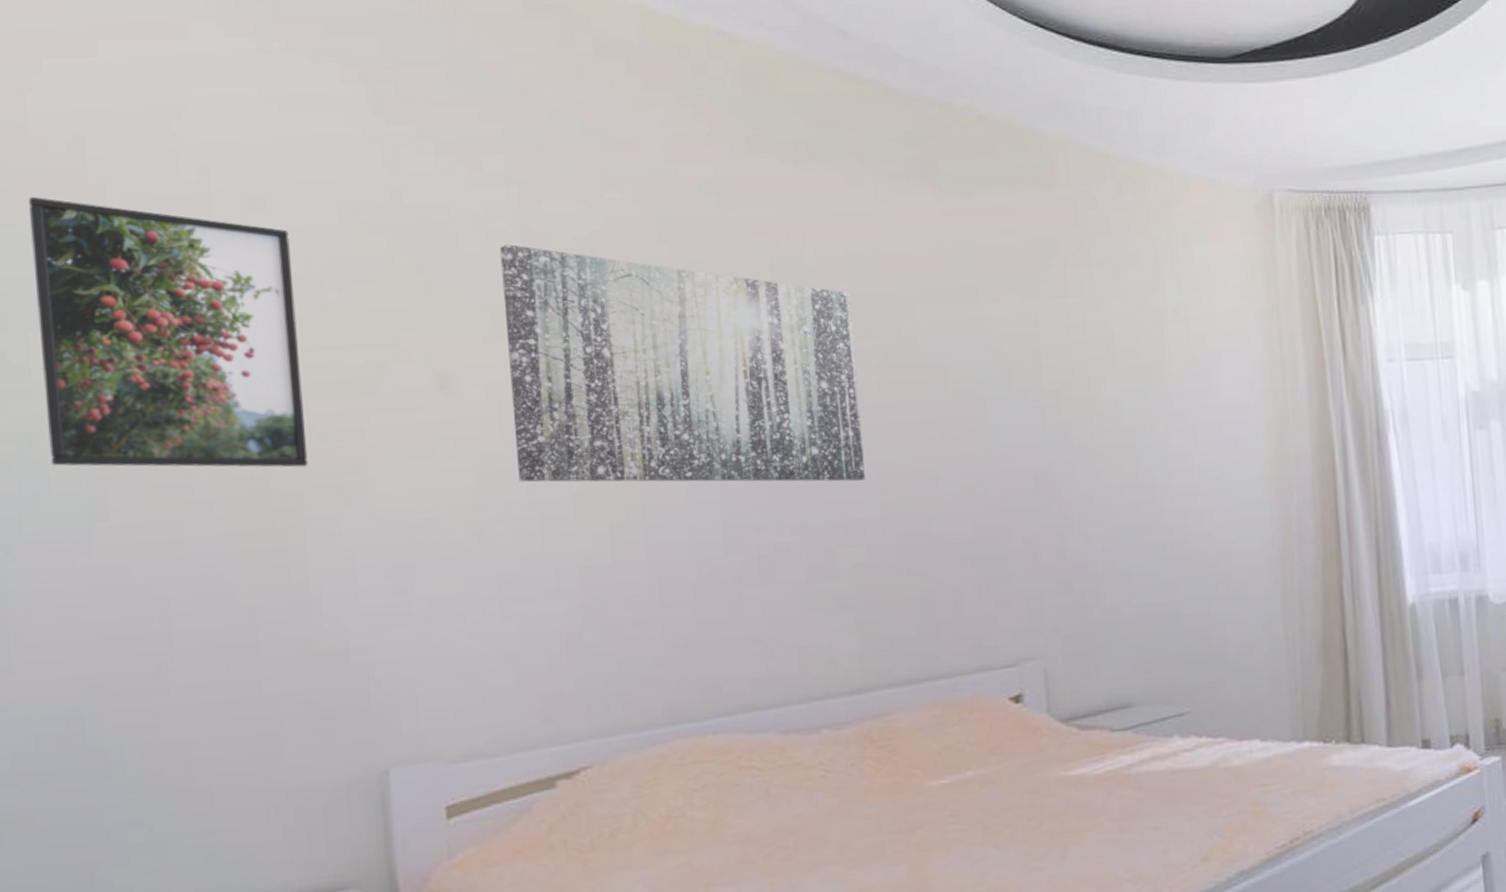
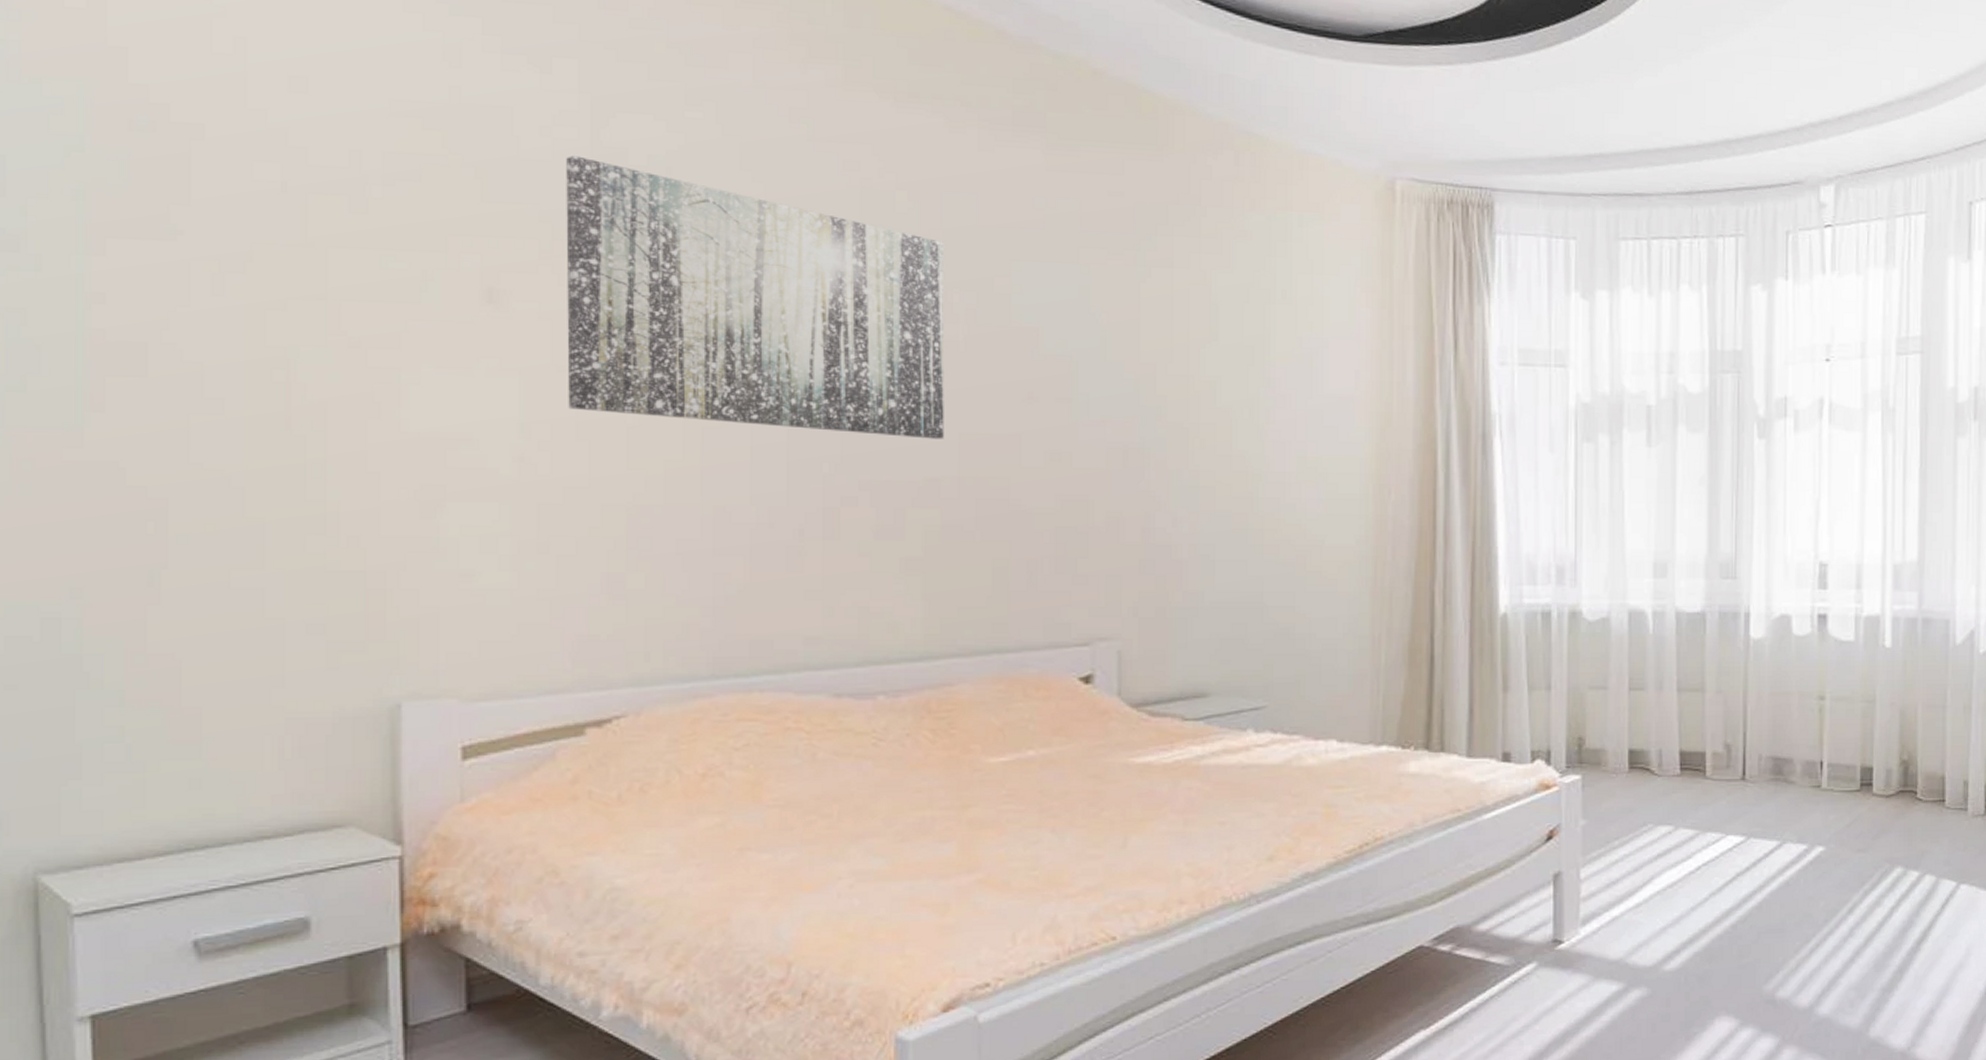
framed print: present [28,196,308,468] -> none [37,52,336,373]

